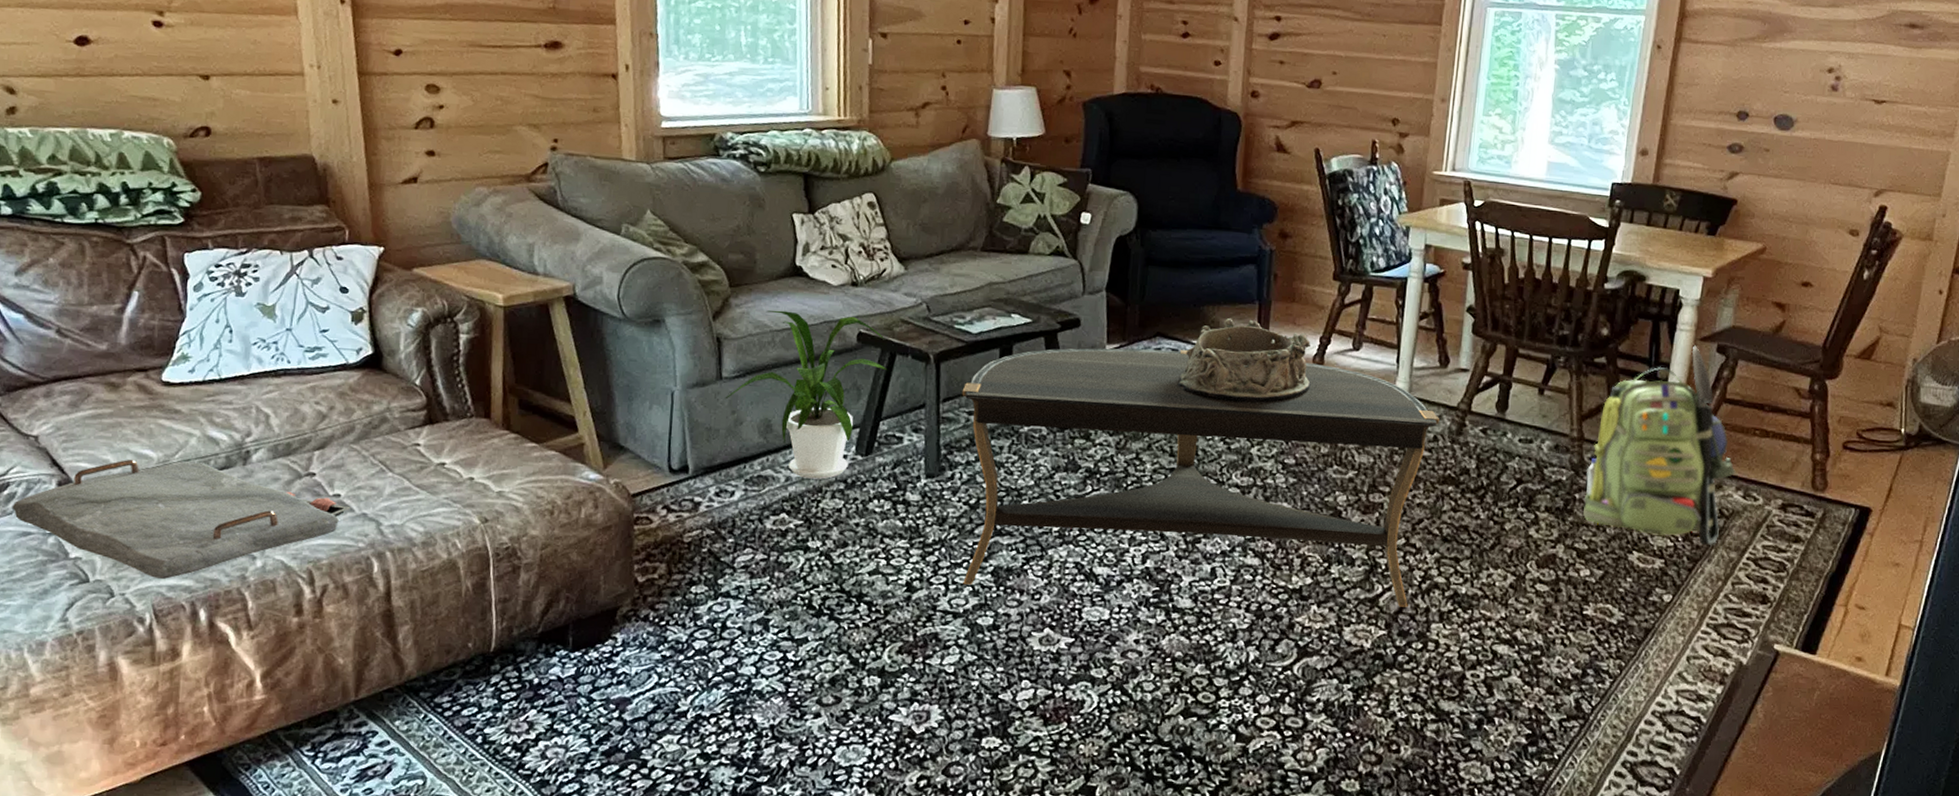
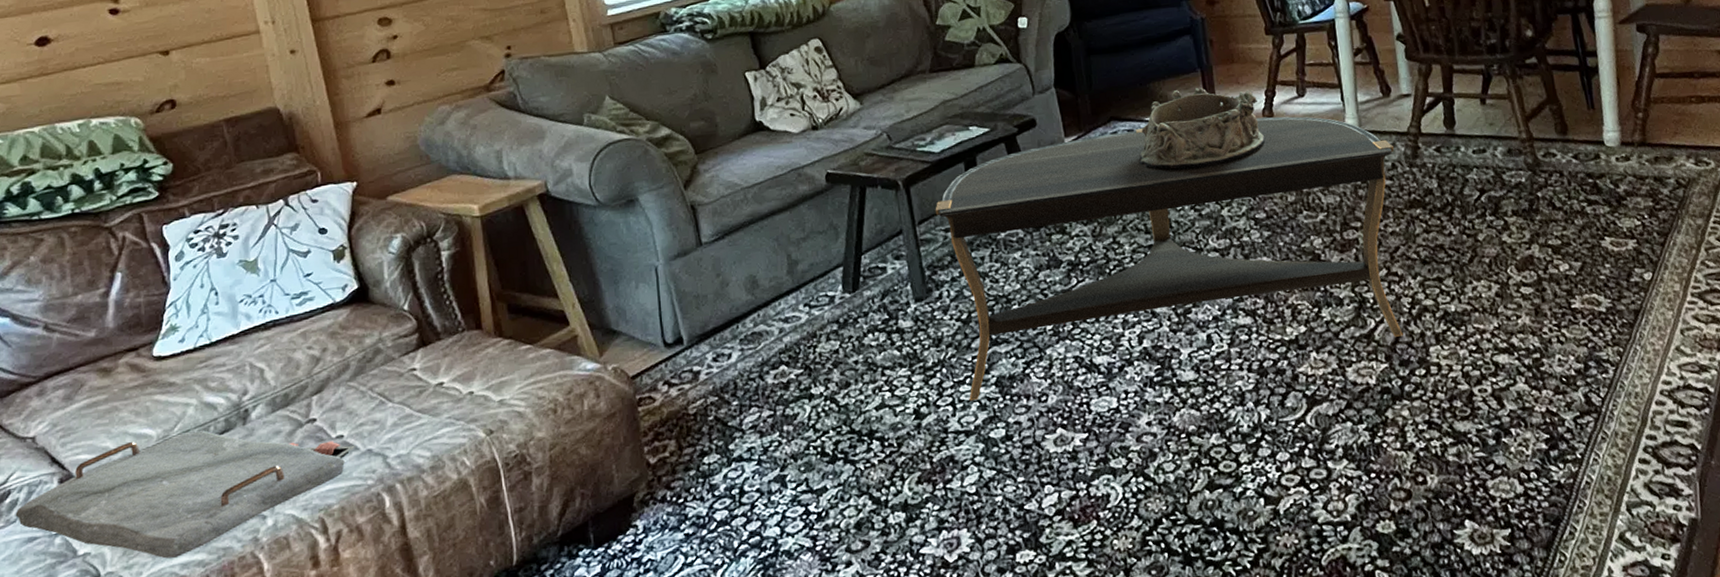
house plant: present [725,310,888,479] -> none [708,159,861,327]
backpack: present [1583,345,1736,546] -> none [1543,29,1683,218]

